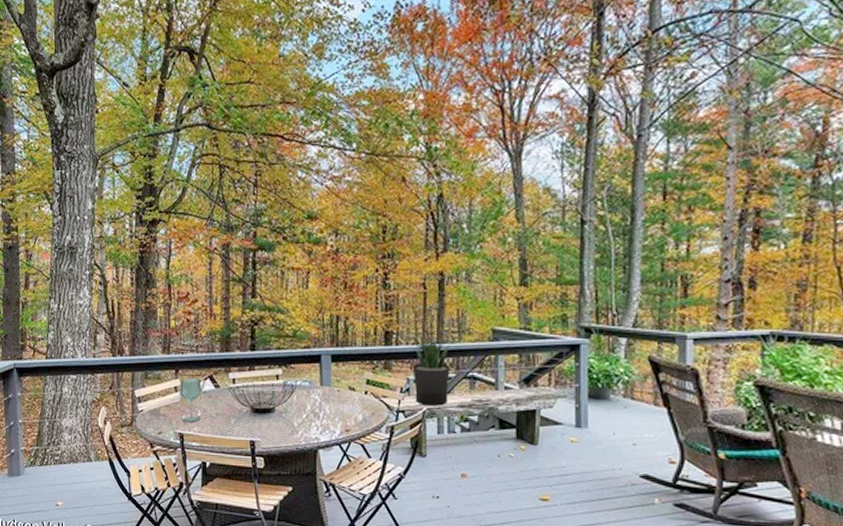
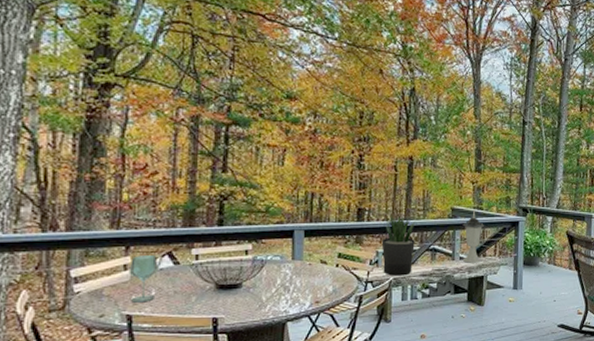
lantern: none [507,330,535,394] -> present [463,209,485,263]

